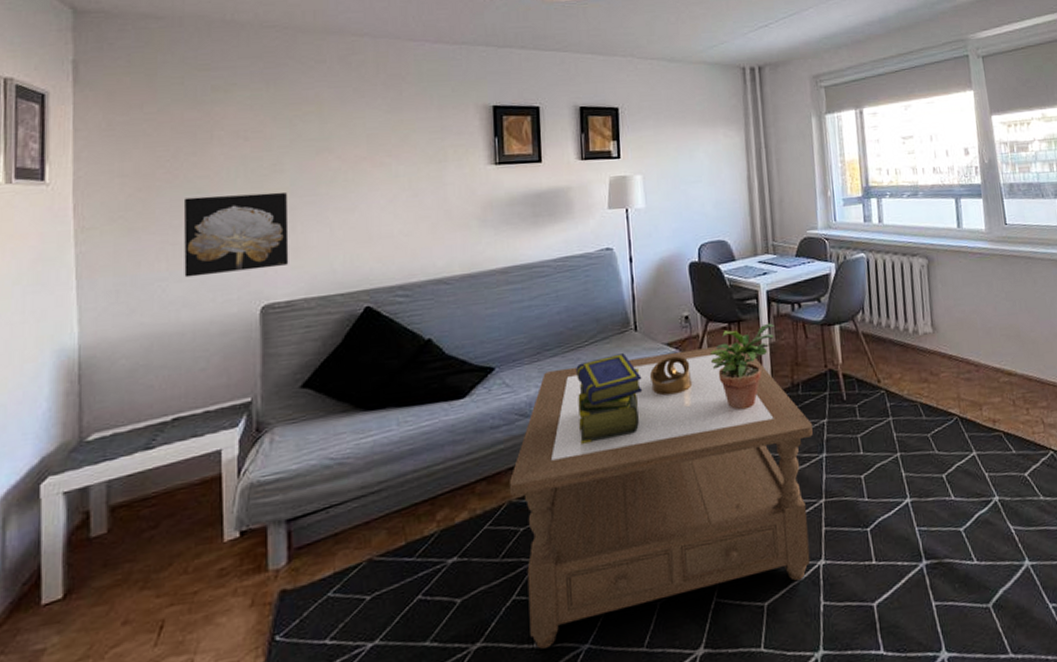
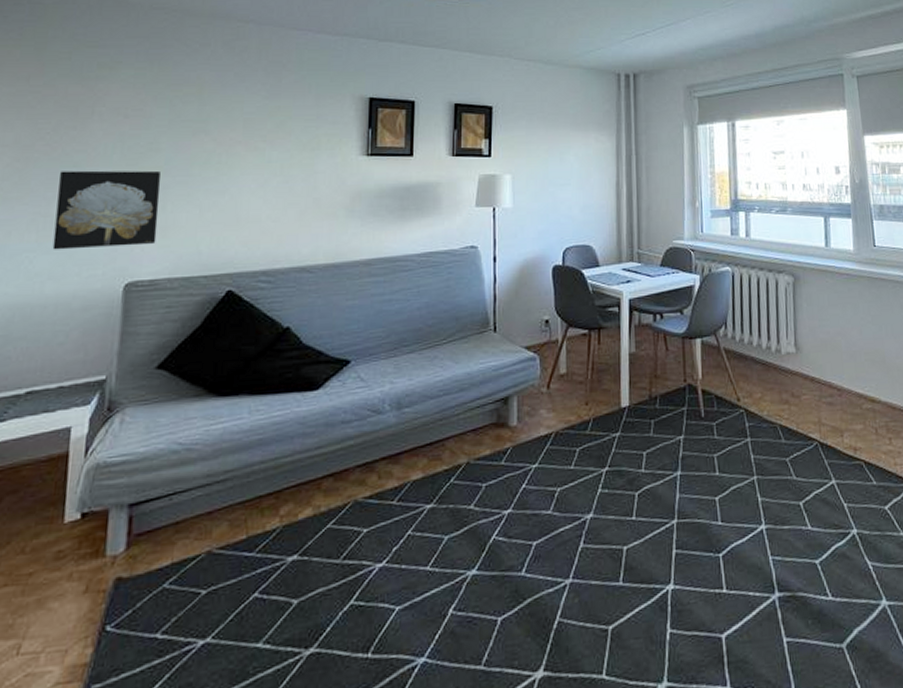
coffee table: present [509,342,813,649] -> none [355,350,668,660]
stack of books: present [576,353,643,444] -> none [431,354,498,445]
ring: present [649,356,693,396] -> none [505,360,549,401]
potted plant: present [710,323,774,410] -> none [568,332,635,421]

